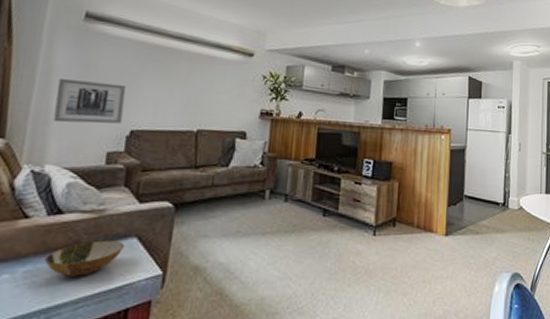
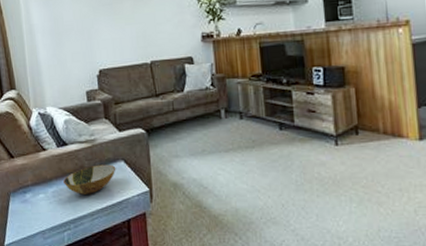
wall art: present [53,78,126,124] -> none [39,31,91,72]

